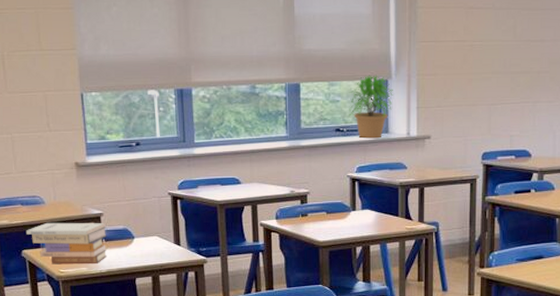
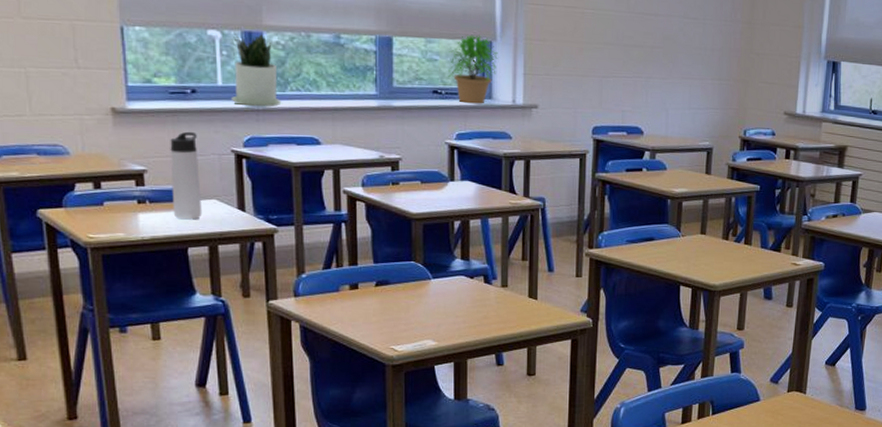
books: present [26,222,107,265] -> none [44,177,152,229]
thermos bottle: none [120,179,147,254] -> present [170,131,202,220]
planter: none [167,90,208,154] -> present [230,34,282,108]

